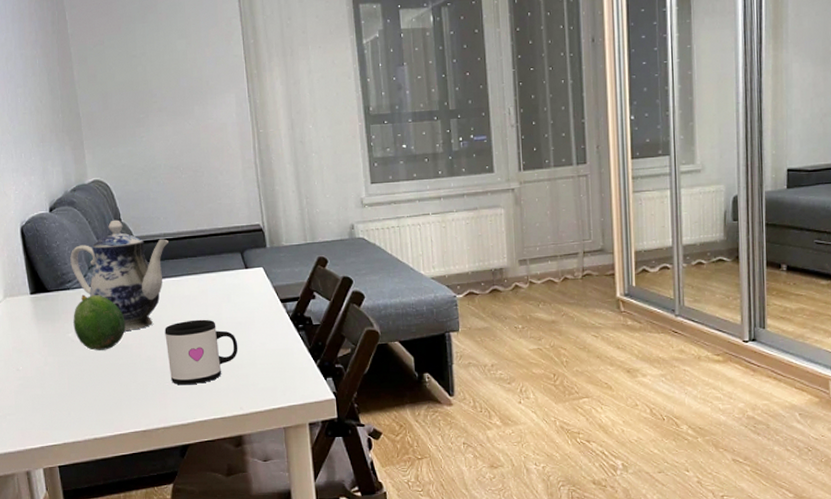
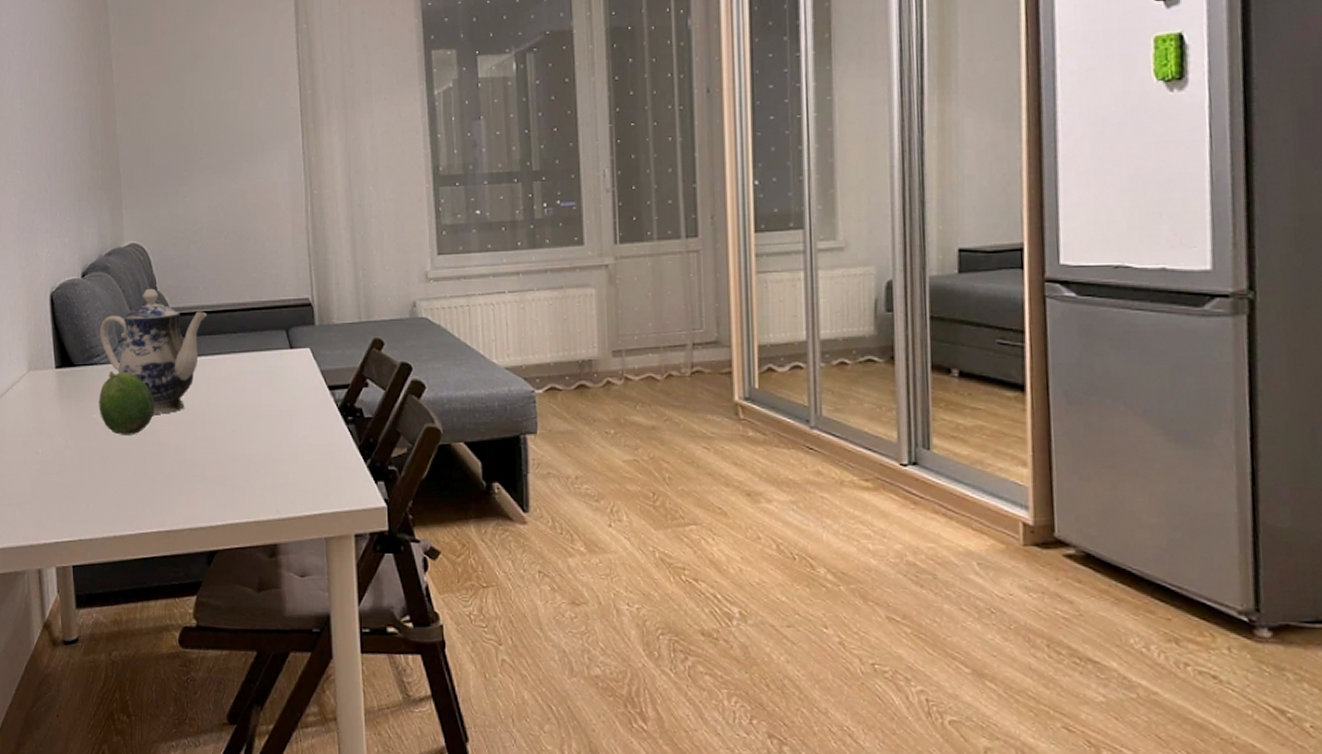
mug: present [165,319,238,385] -> none [197,405,278,481]

